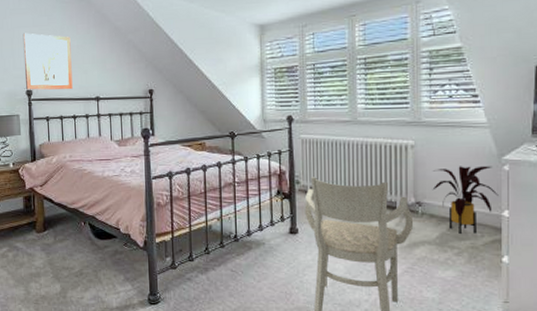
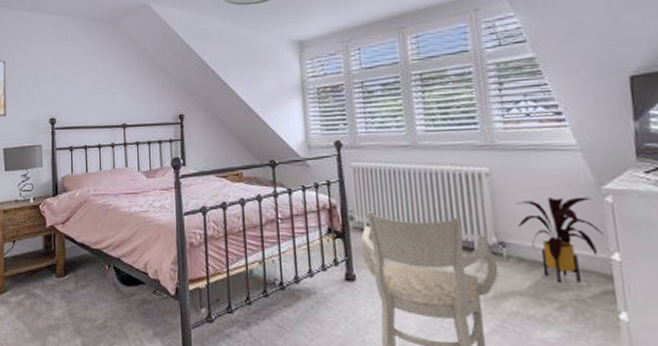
wall art: present [22,33,73,90] -> none [47,58,98,119]

